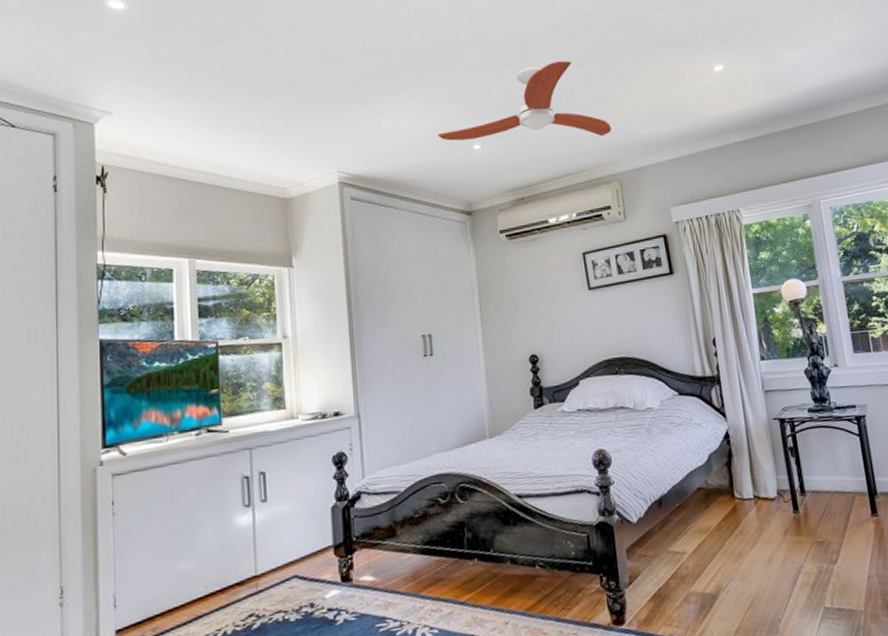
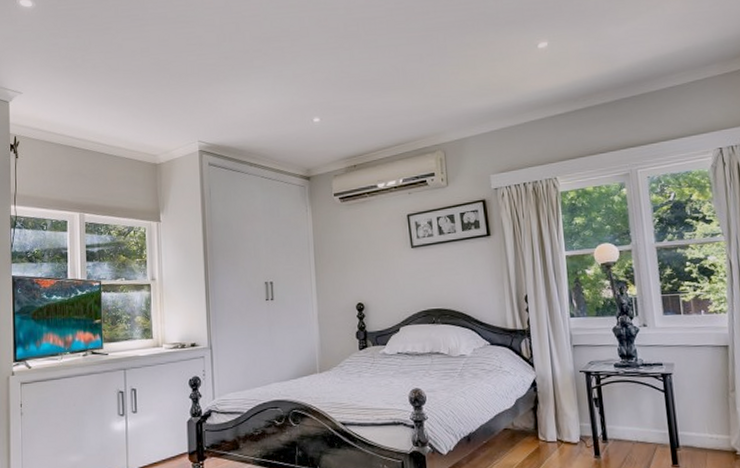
ceiling fan: present [437,61,612,141] -> none [282,41,438,115]

